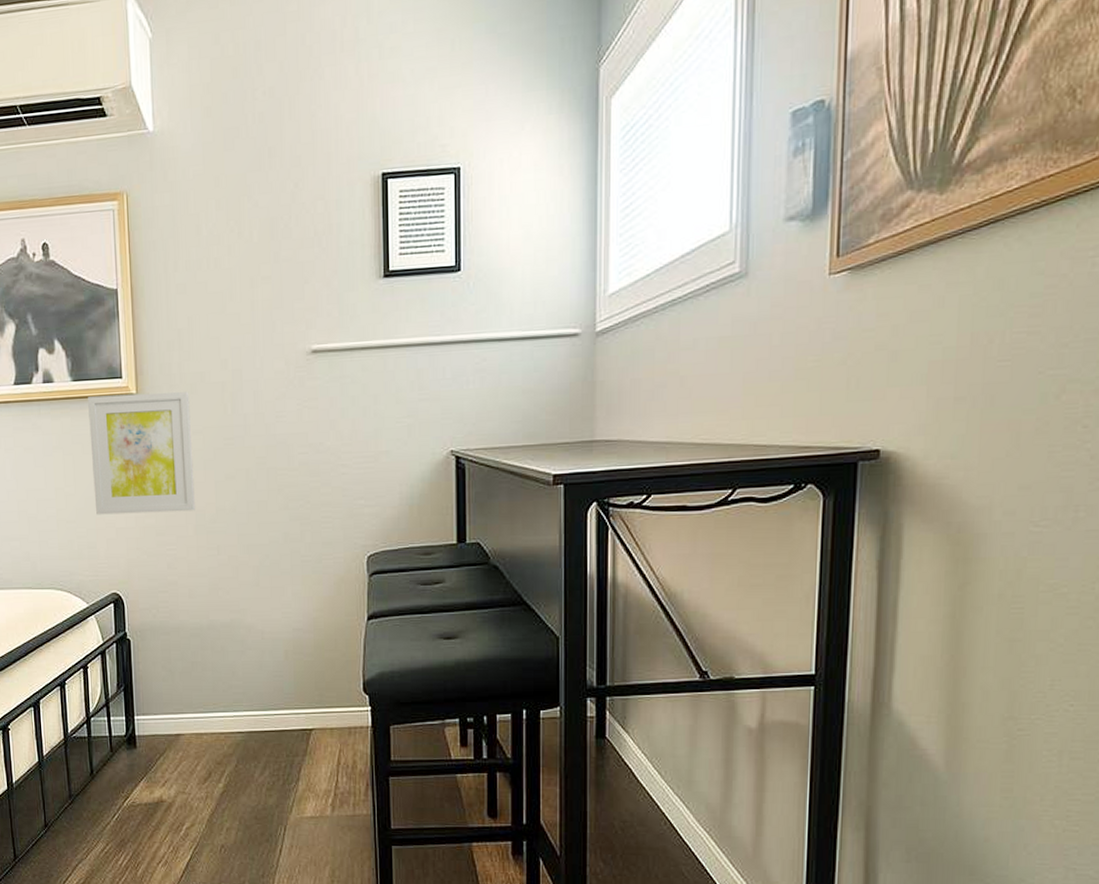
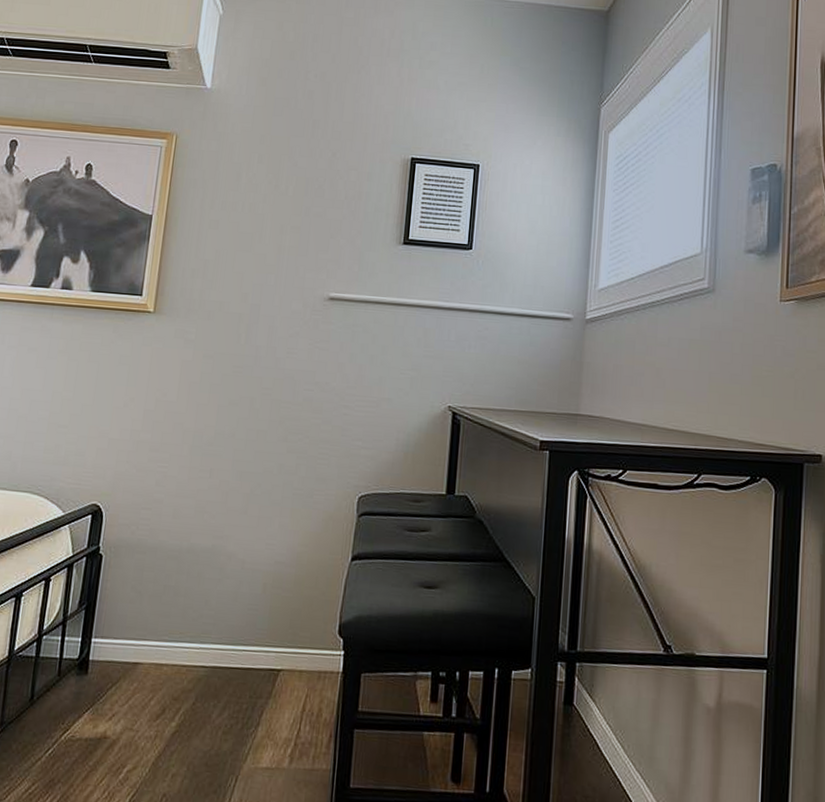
wall art: present [88,391,195,515] -> none [91,308,206,432]

